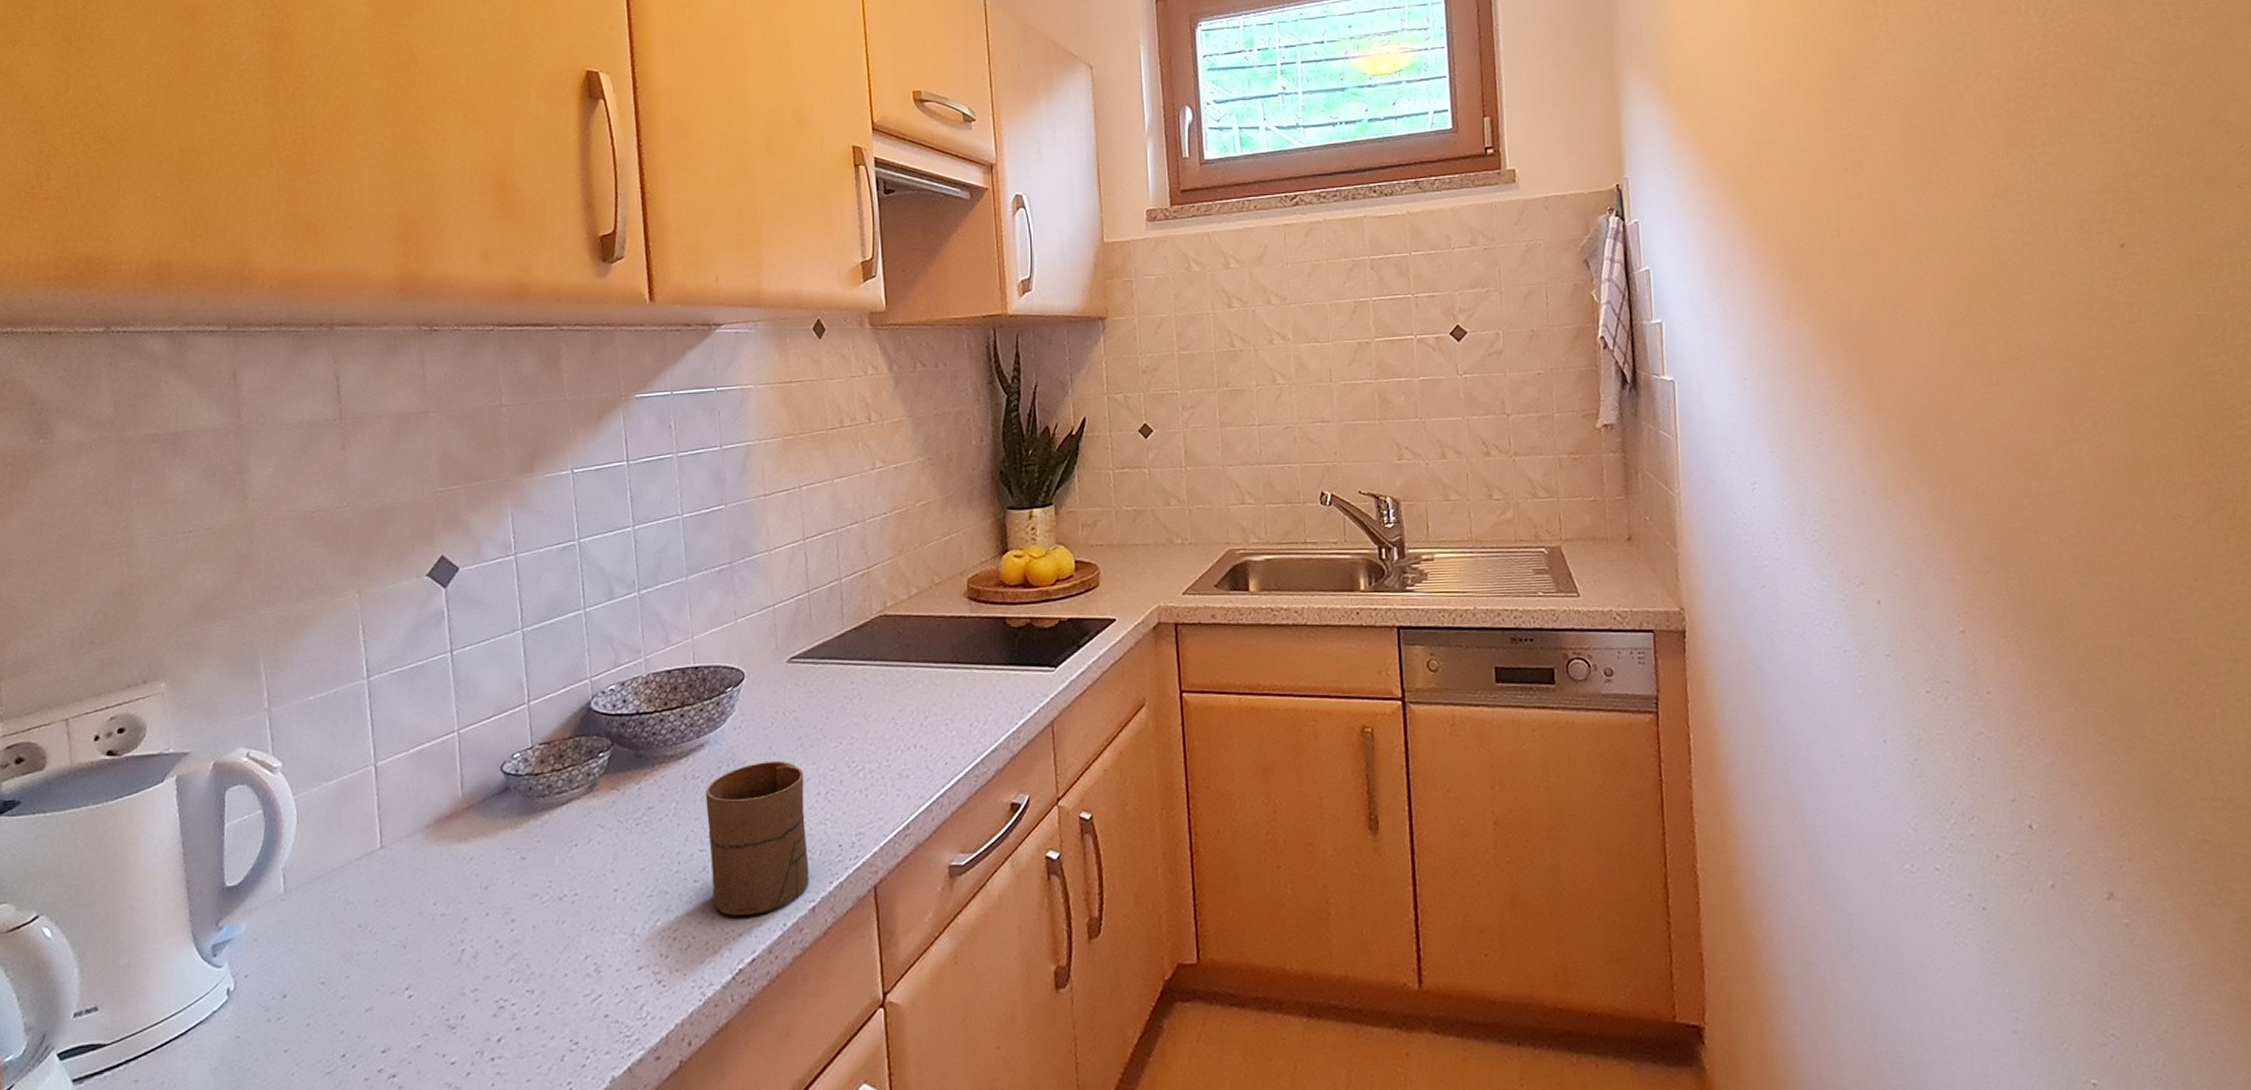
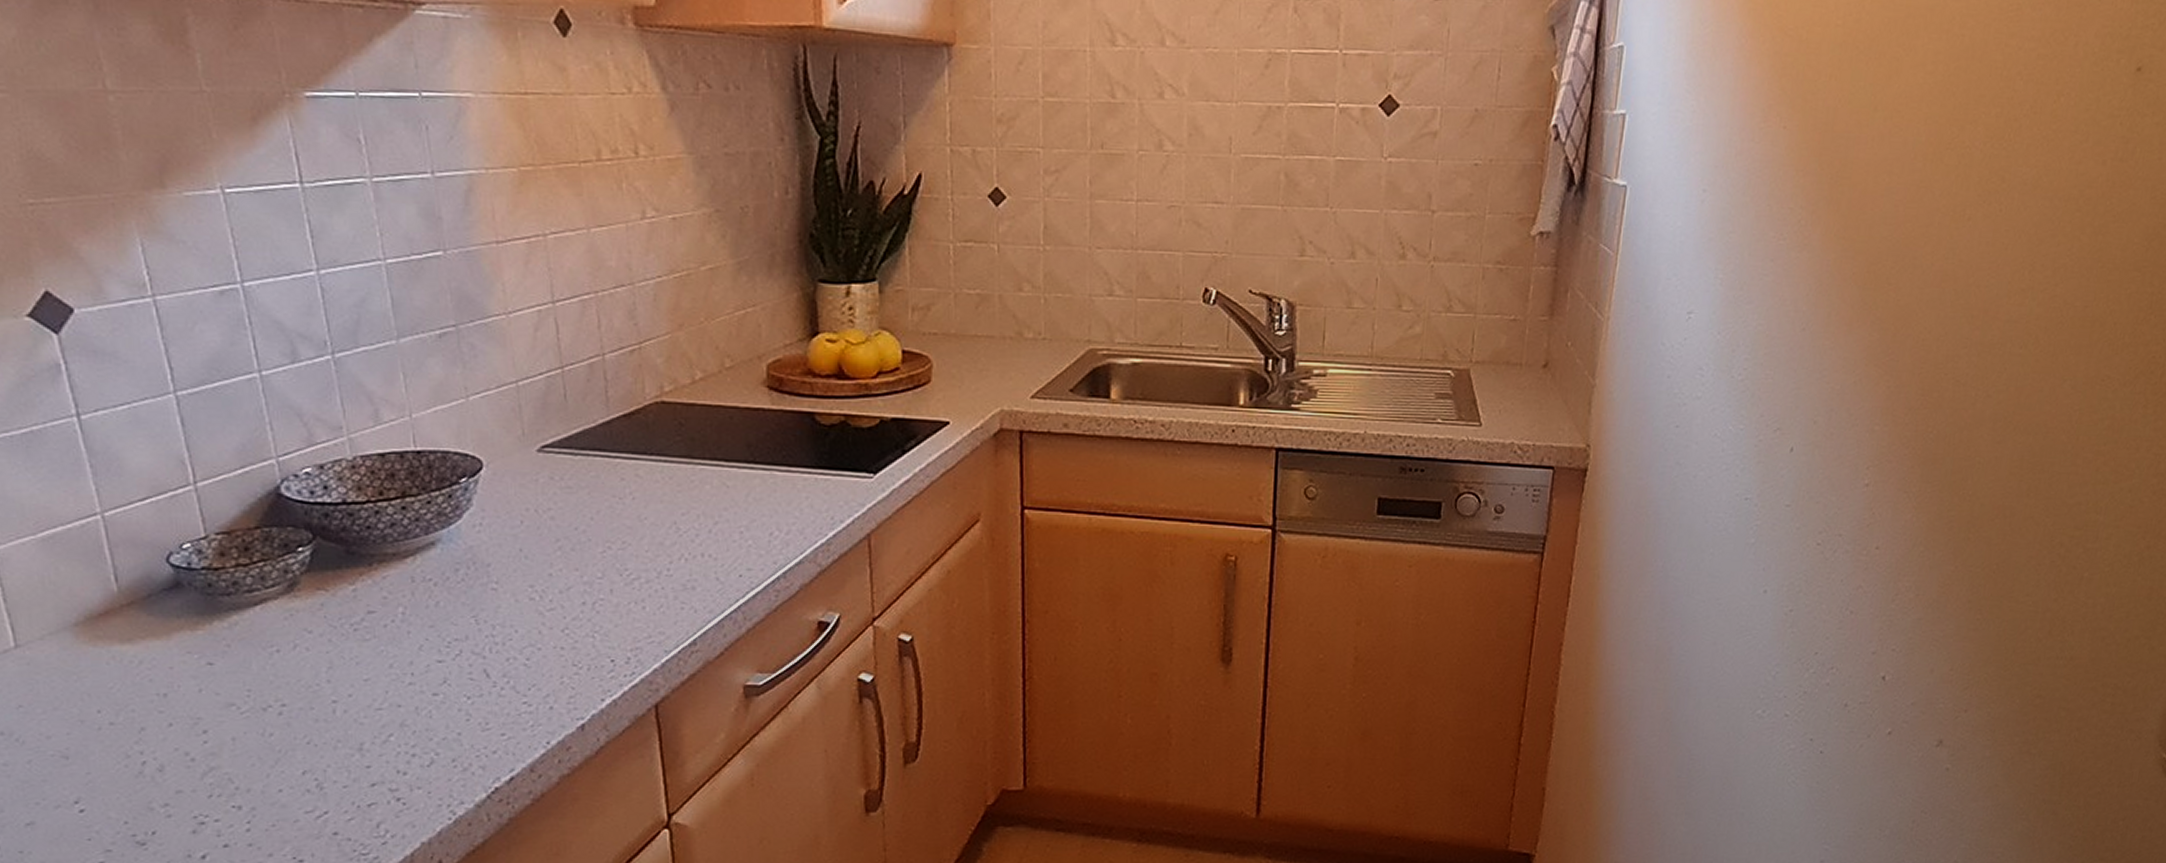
cup: present [705,760,809,916] -> none [440,564,576,732]

